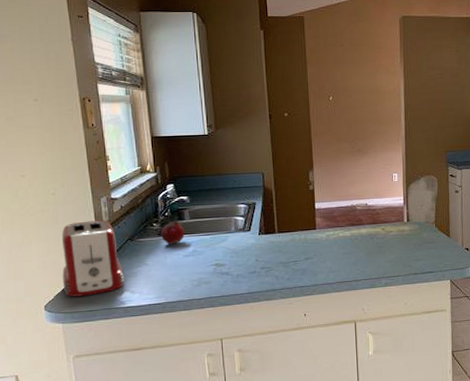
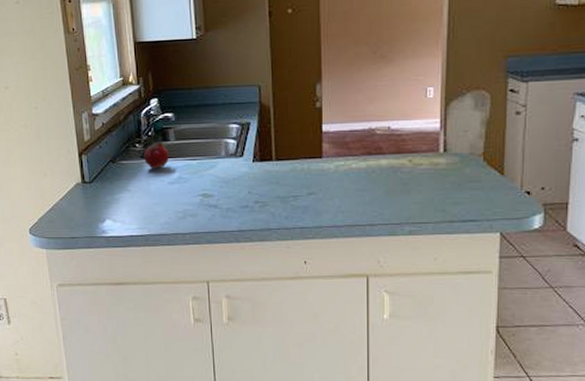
toaster: present [61,220,124,297] -> none [44,138,106,221]

